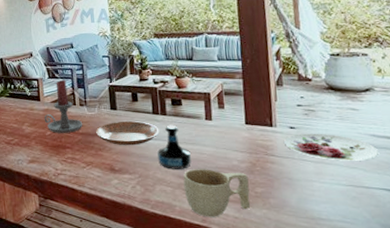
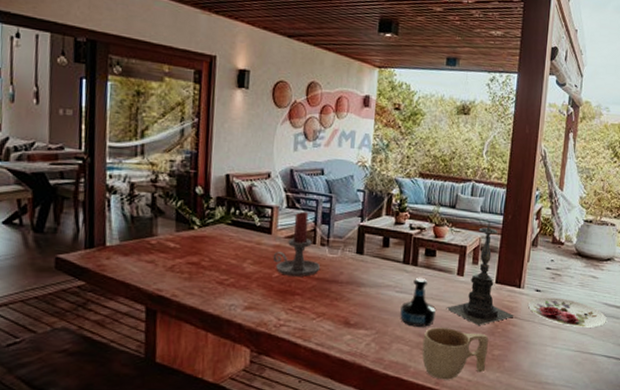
bowl: present [95,120,159,146] -> none [334,267,407,297]
candle holder: none [200,68,271,166] -> present [446,221,515,326]

